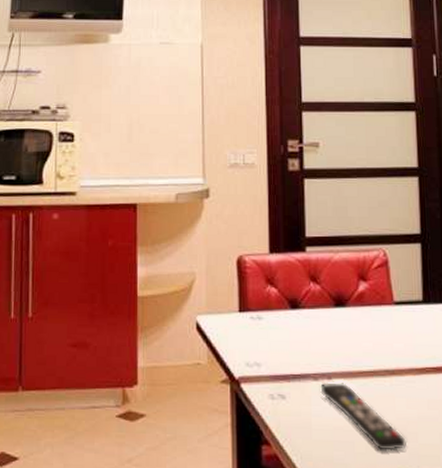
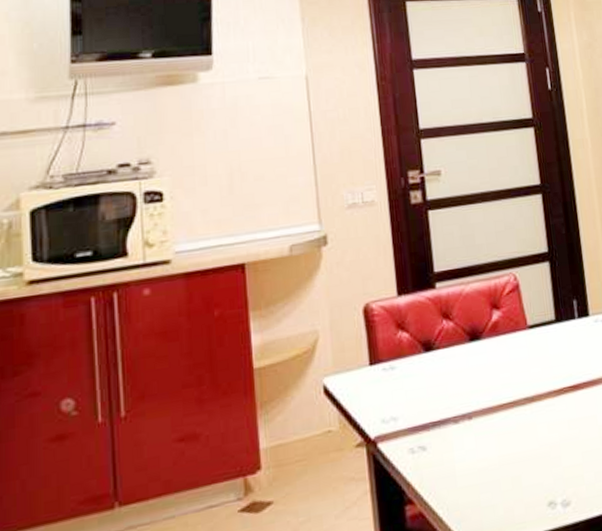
remote control: present [320,382,406,451] -> none [461,420,551,483]

